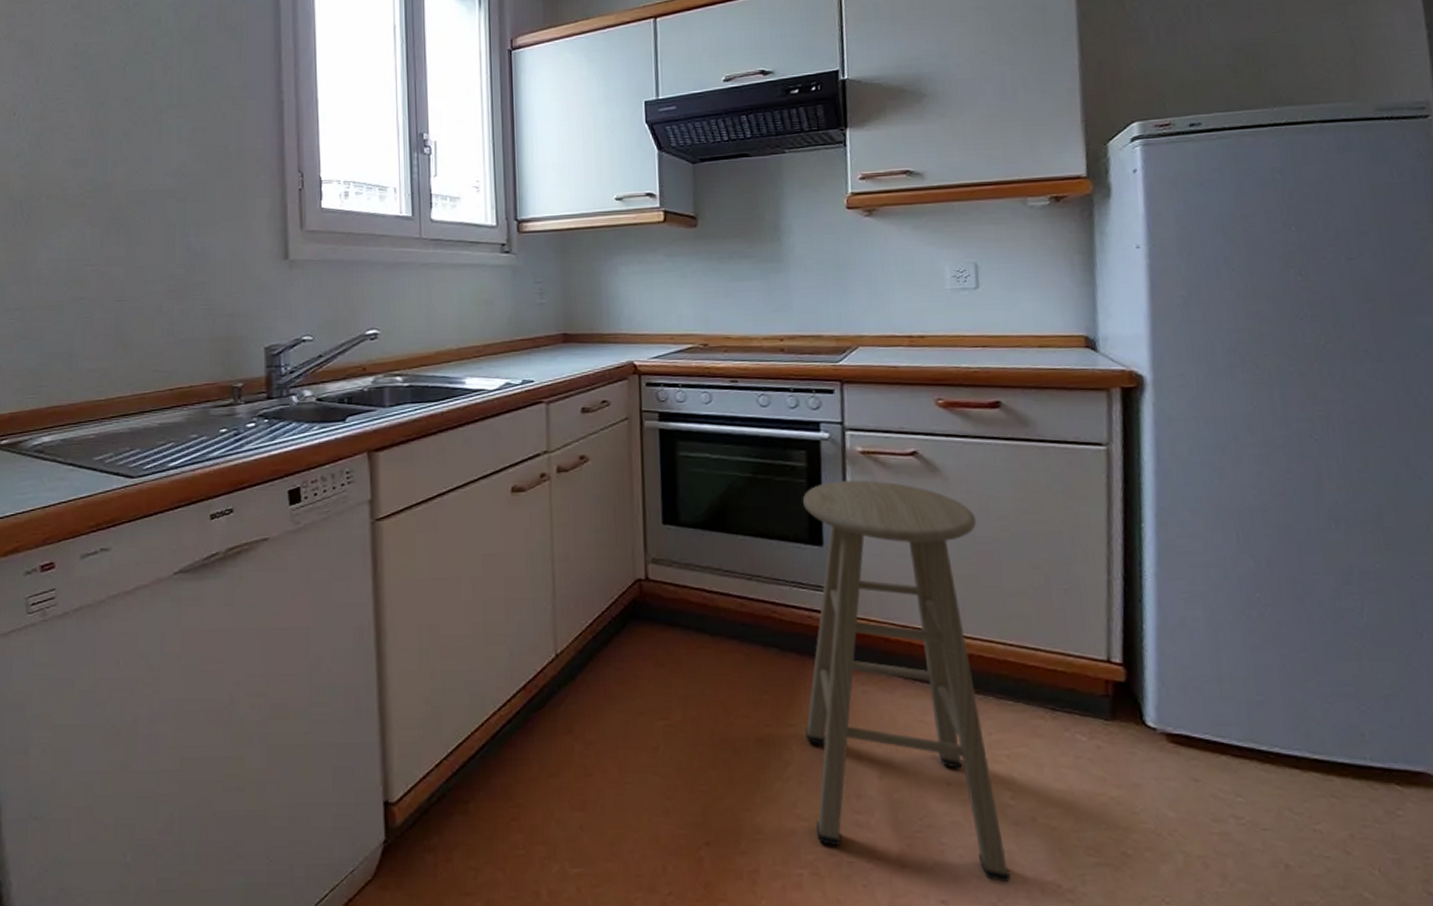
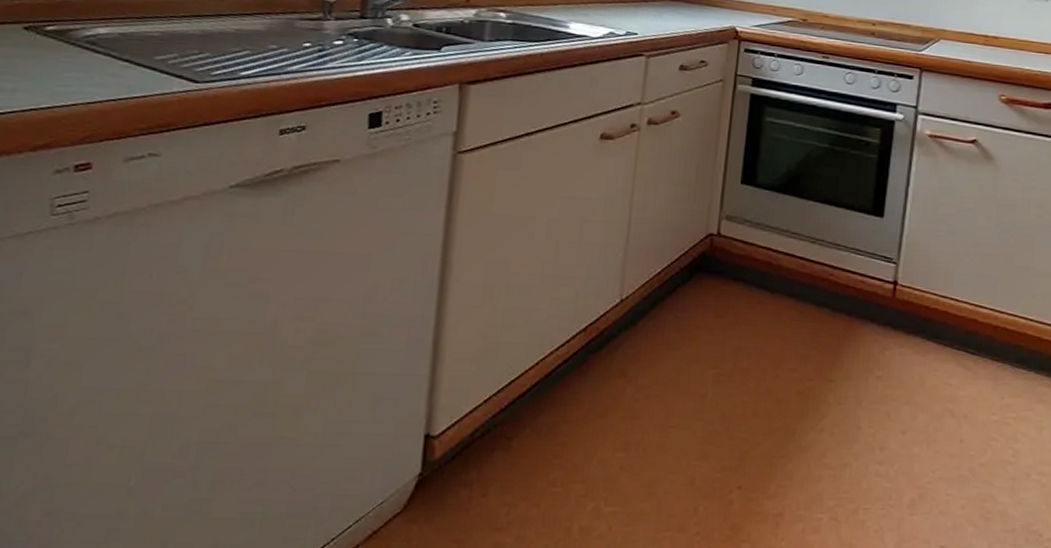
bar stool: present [803,479,1012,882] -> none [840,159,1019,530]

